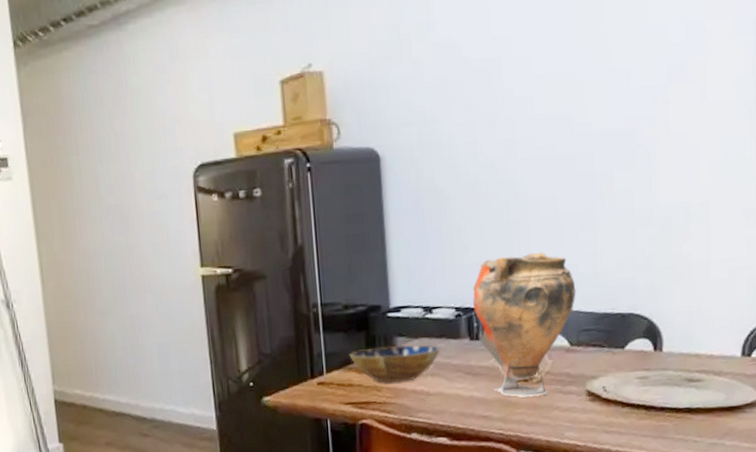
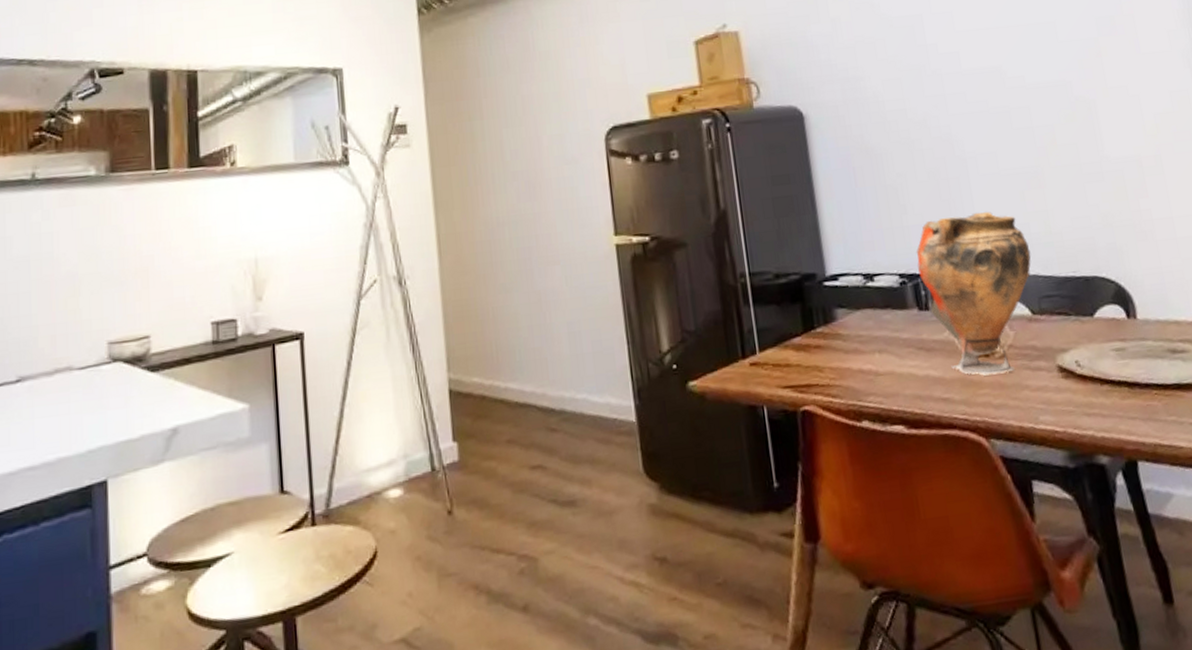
bowl: present [349,344,440,383] -> none [784,316,887,362]

